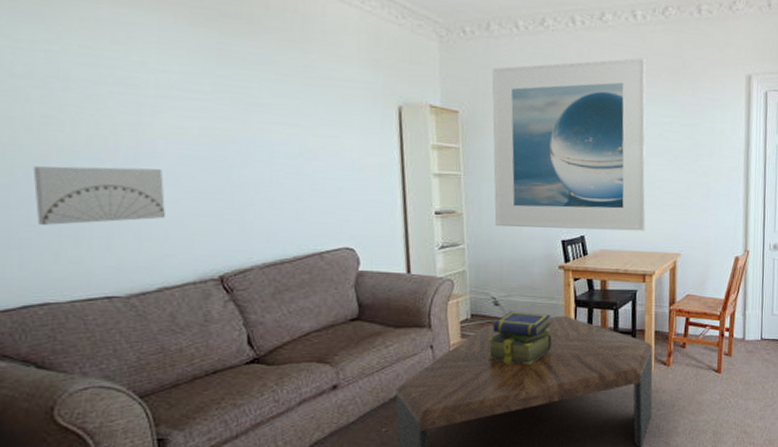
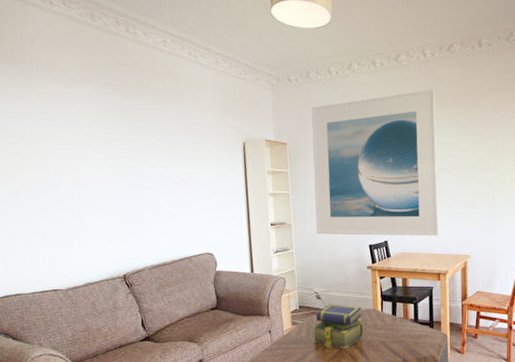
wall art: present [33,166,165,225] -> none [11,197,89,239]

